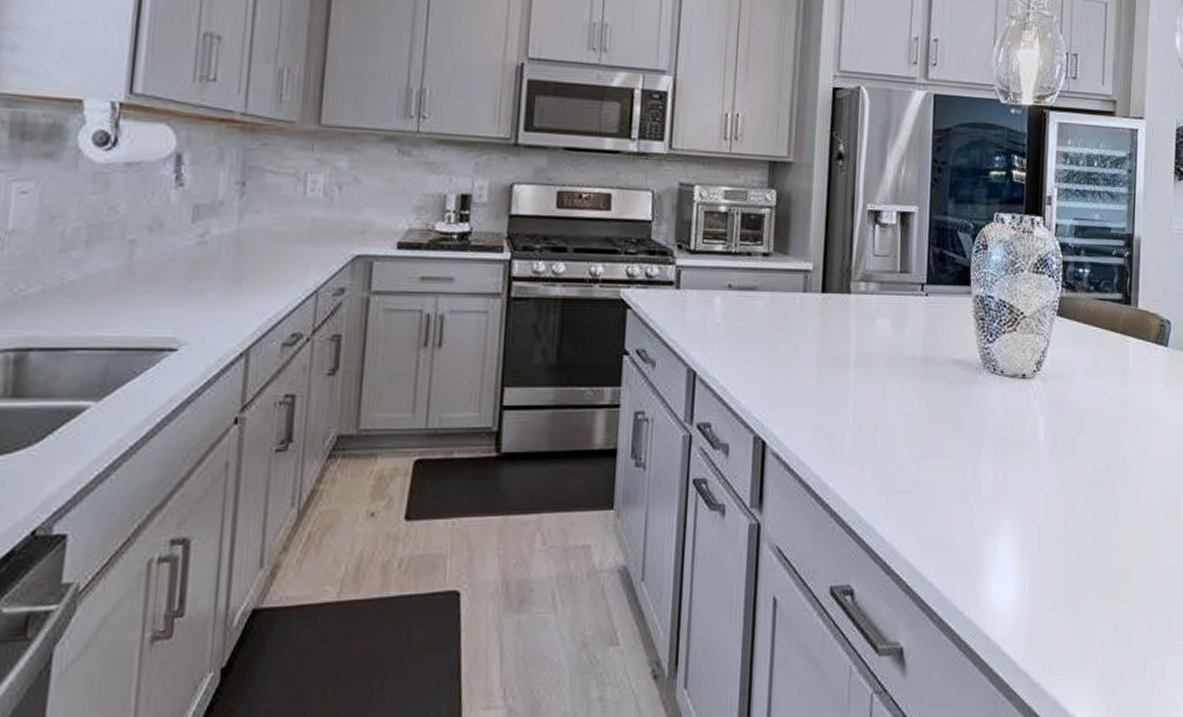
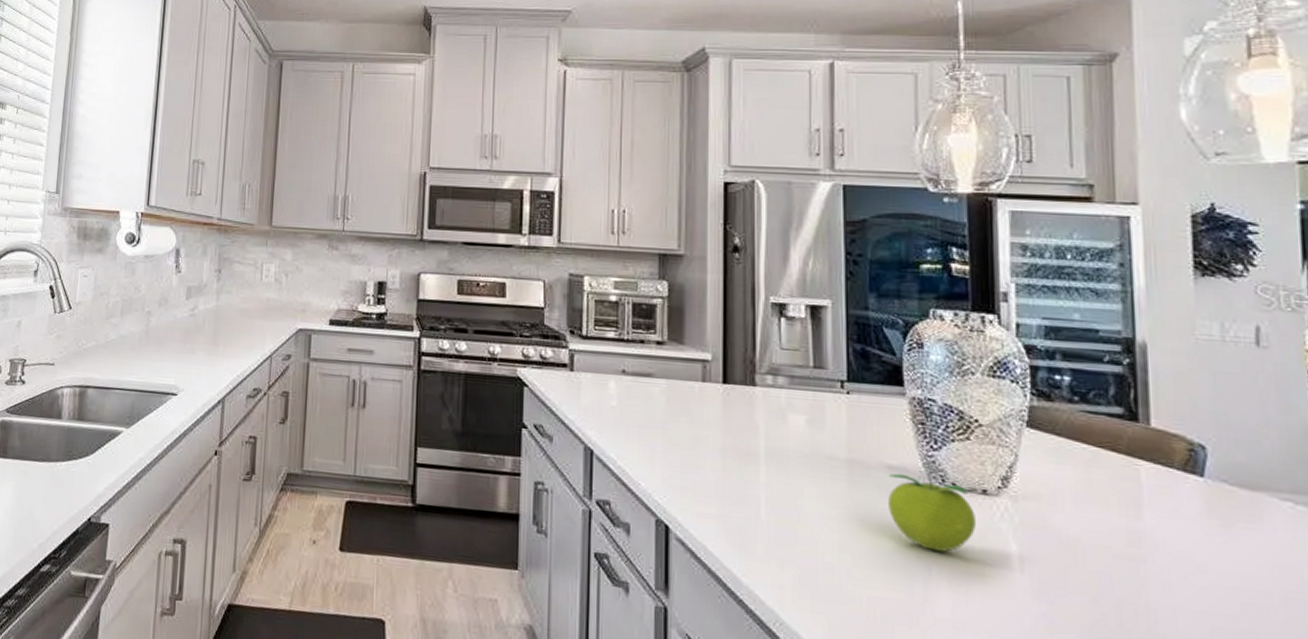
fruit: none [952,367,1016,433] -> present [888,473,976,552]

